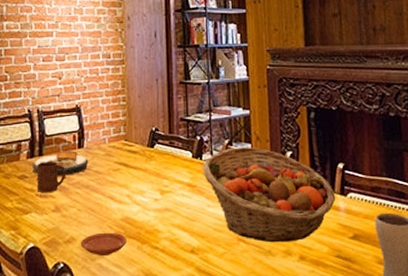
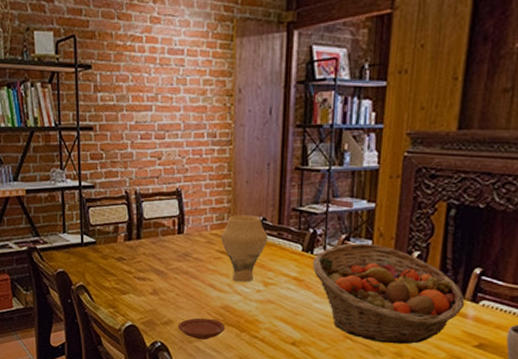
plate: present [32,151,89,176] -> none [130,235,189,261]
cup: present [37,161,66,193] -> none [135,245,165,276]
vase: none [118,126,162,192] -> present [220,215,269,283]

